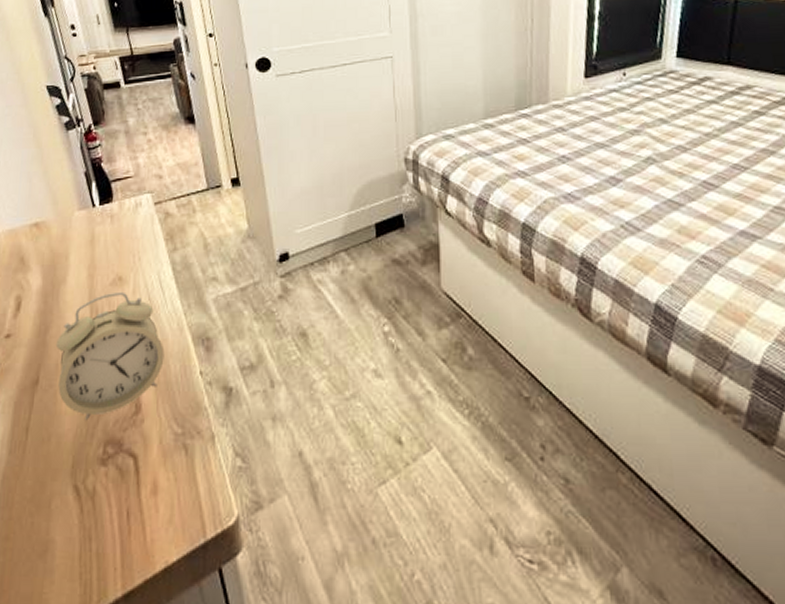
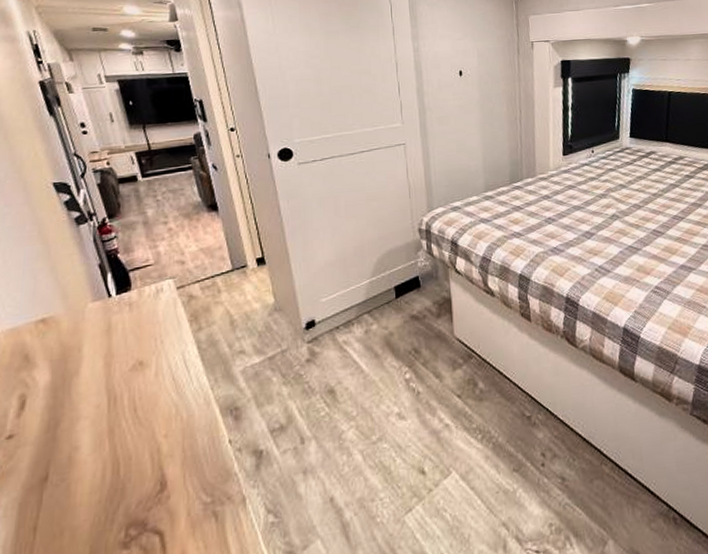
alarm clock: present [55,291,165,421] -> none [68,375,191,508]

